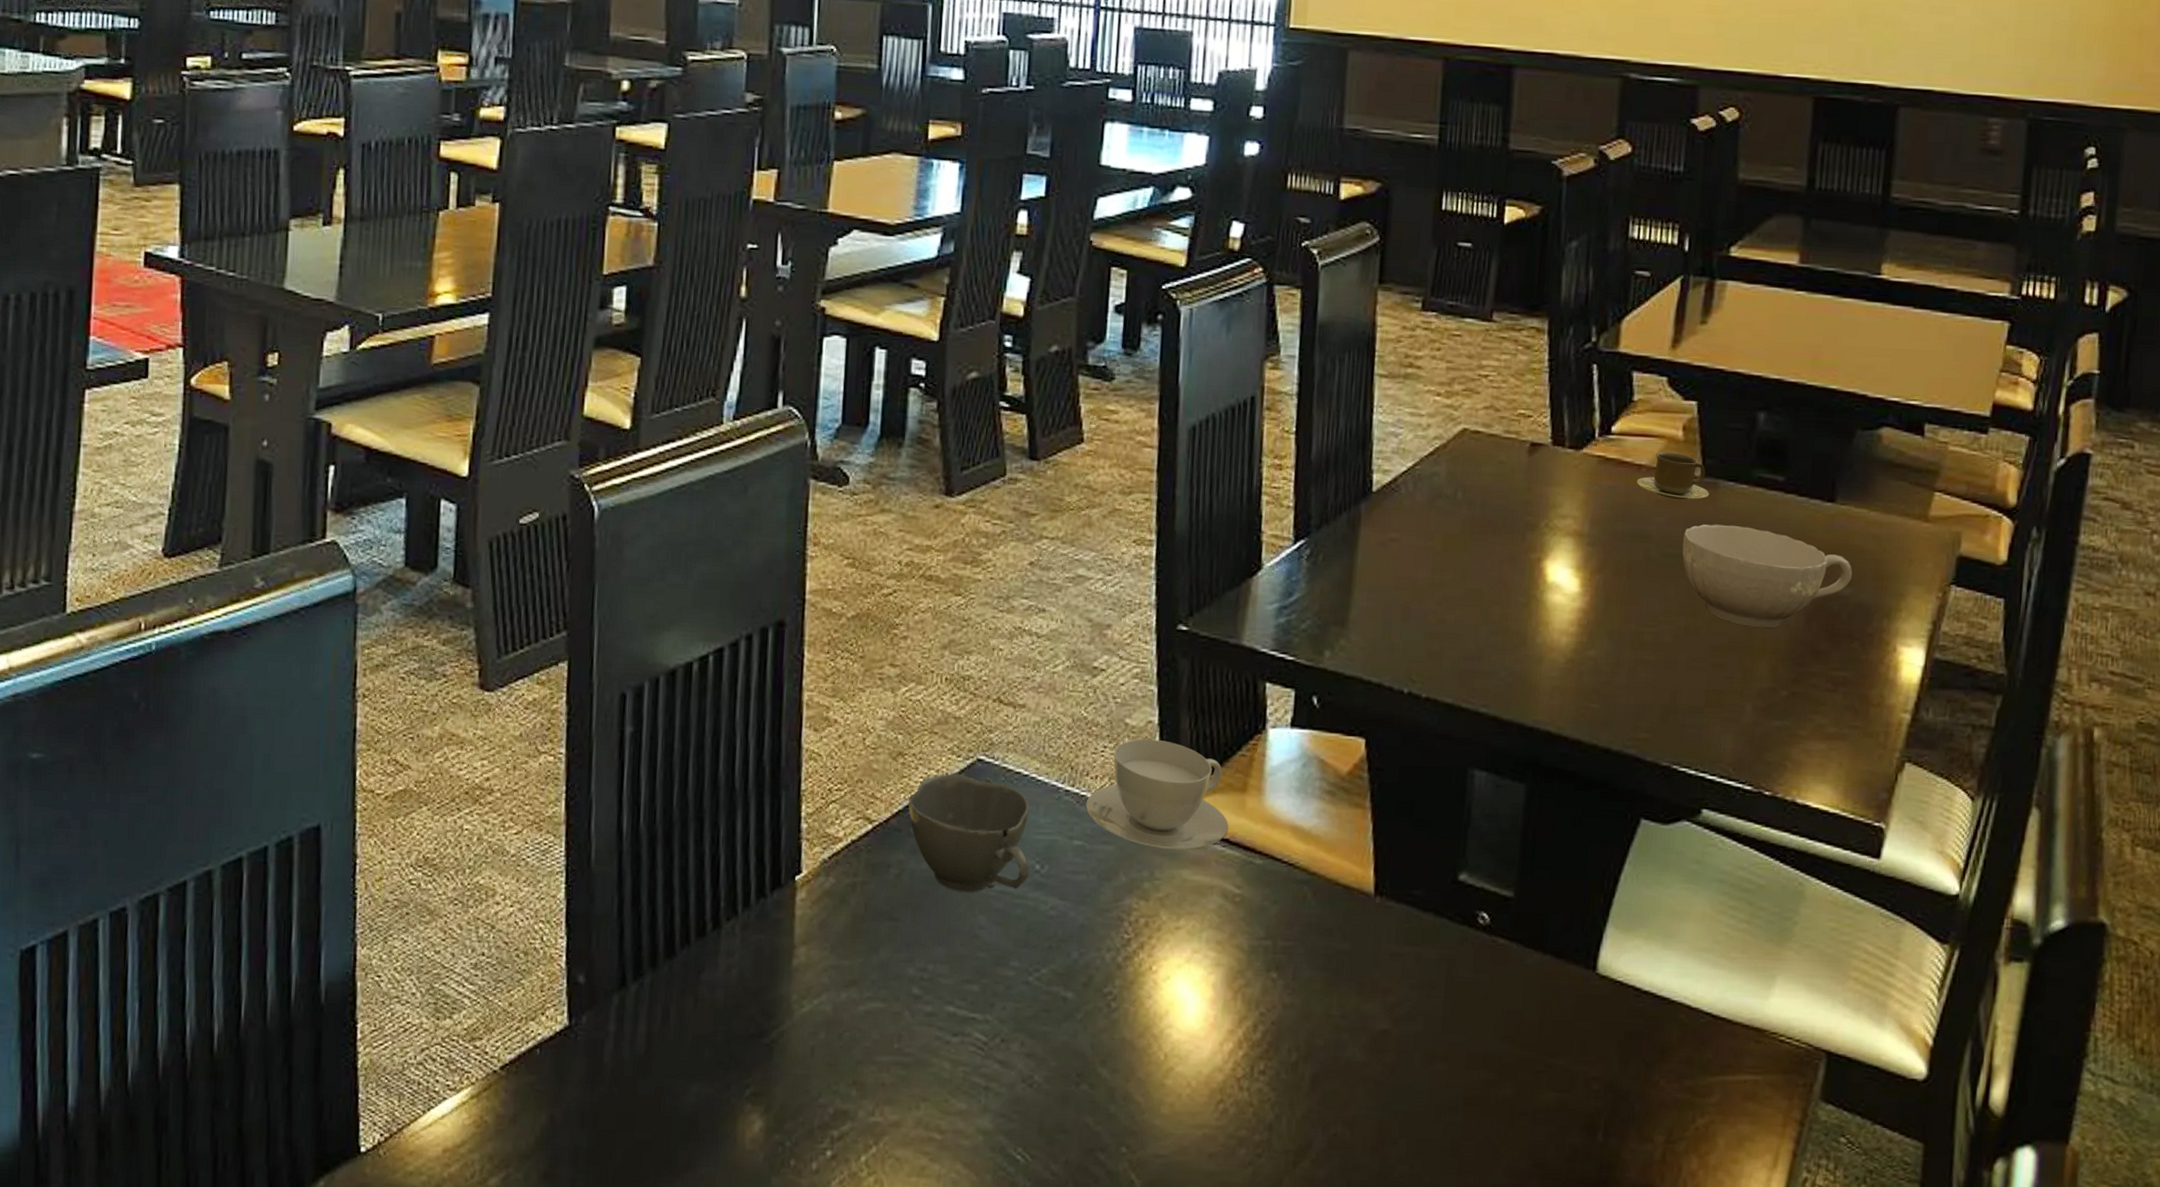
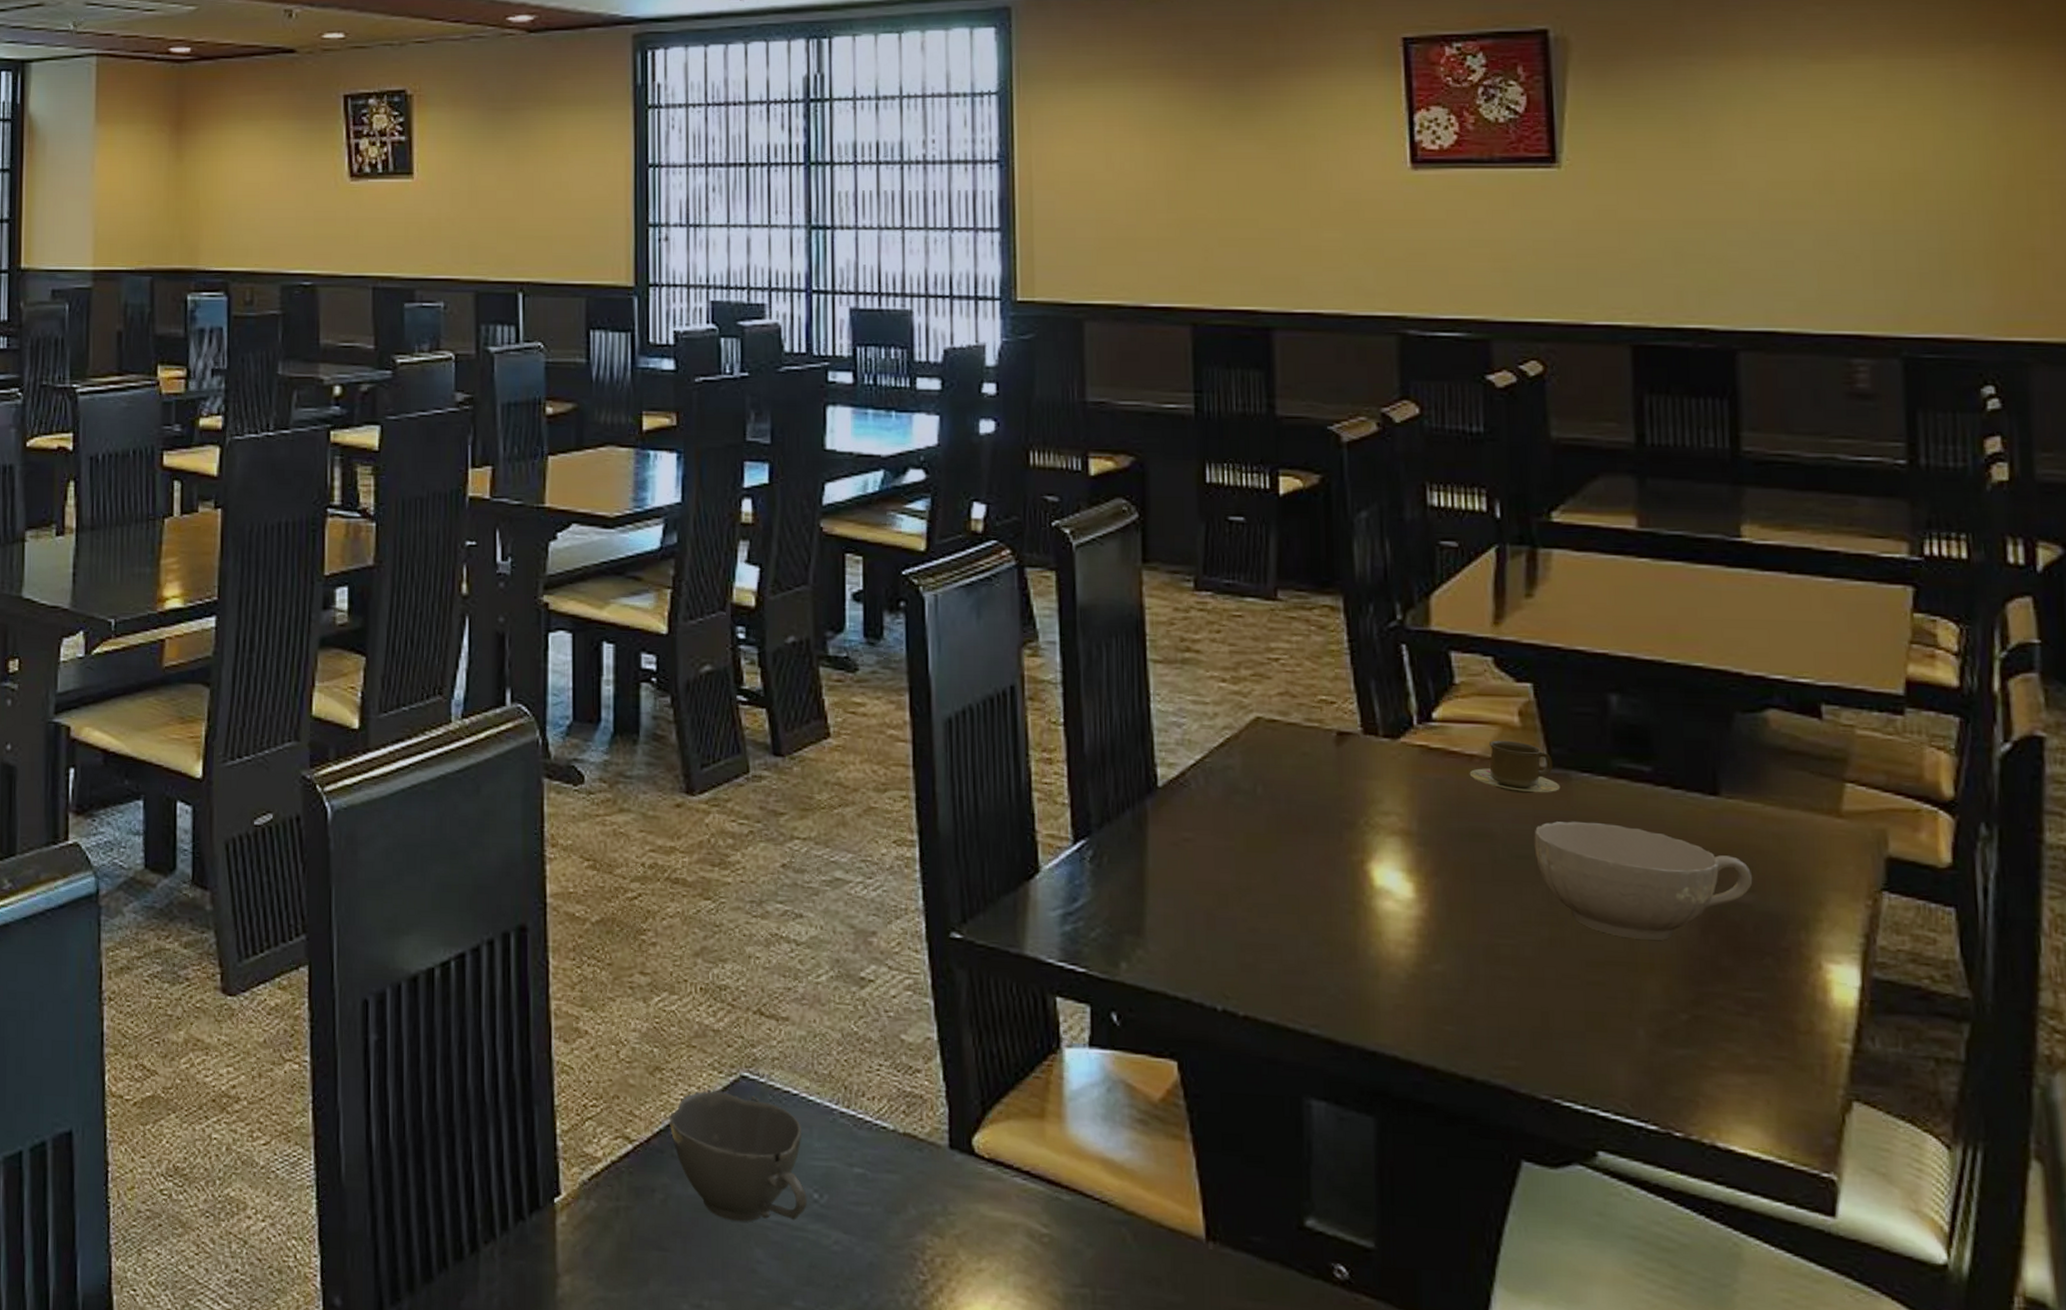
teacup: present [1085,738,1229,850] -> none [864,1056,1029,1182]

